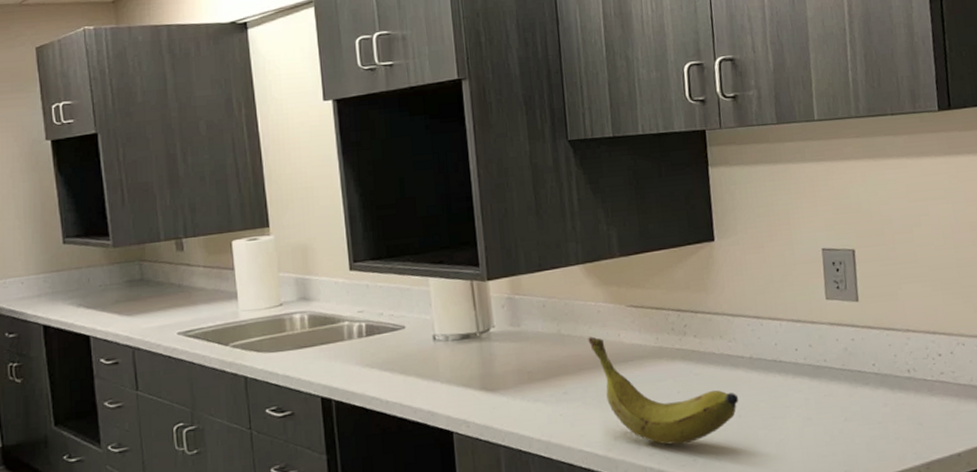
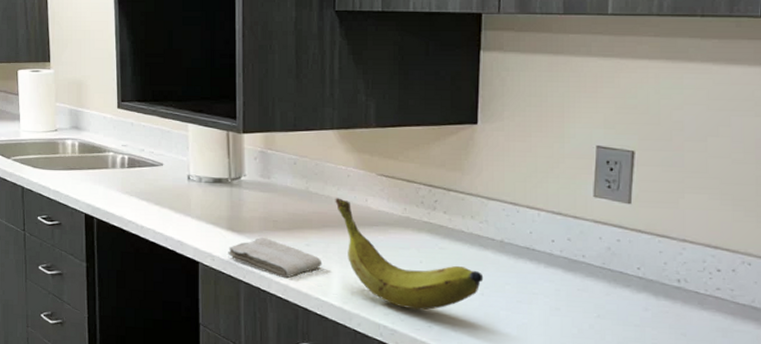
washcloth: none [483,392,583,434] -> present [228,238,322,278]

